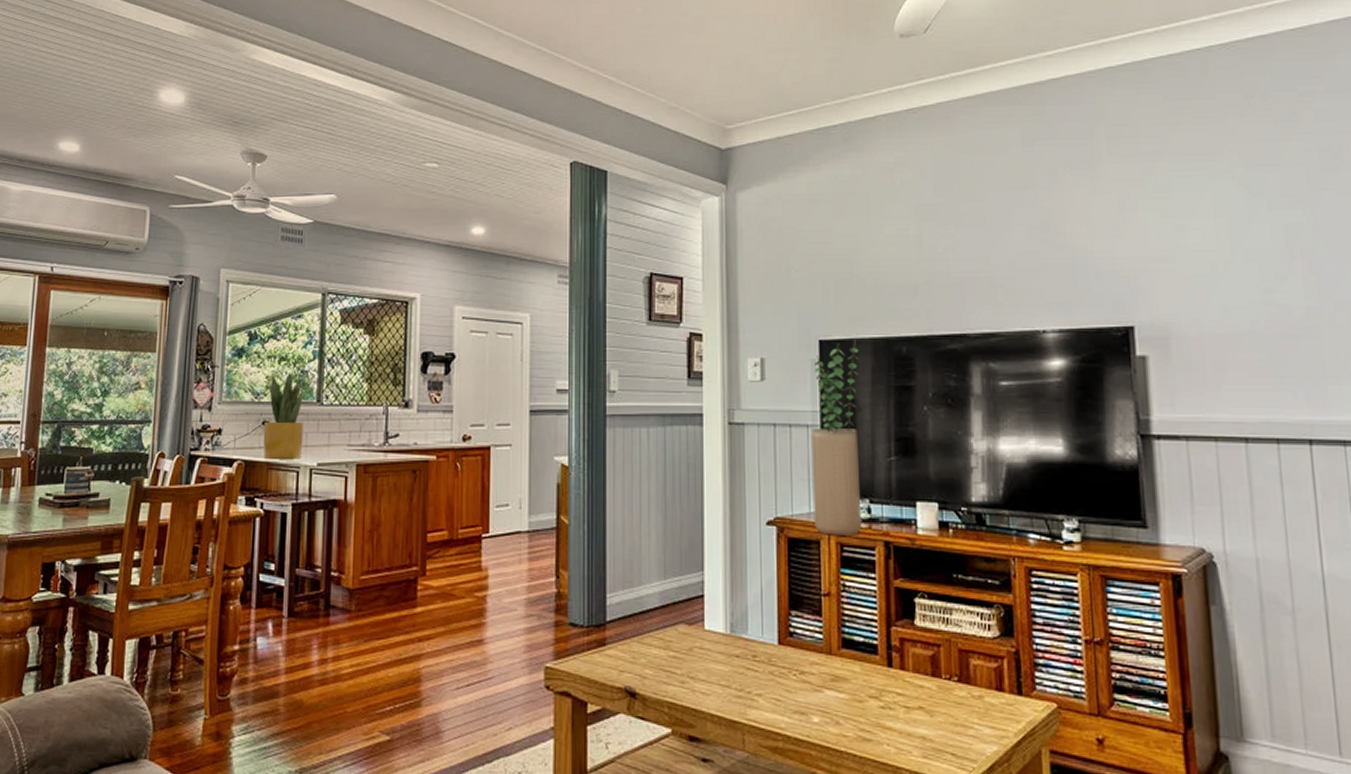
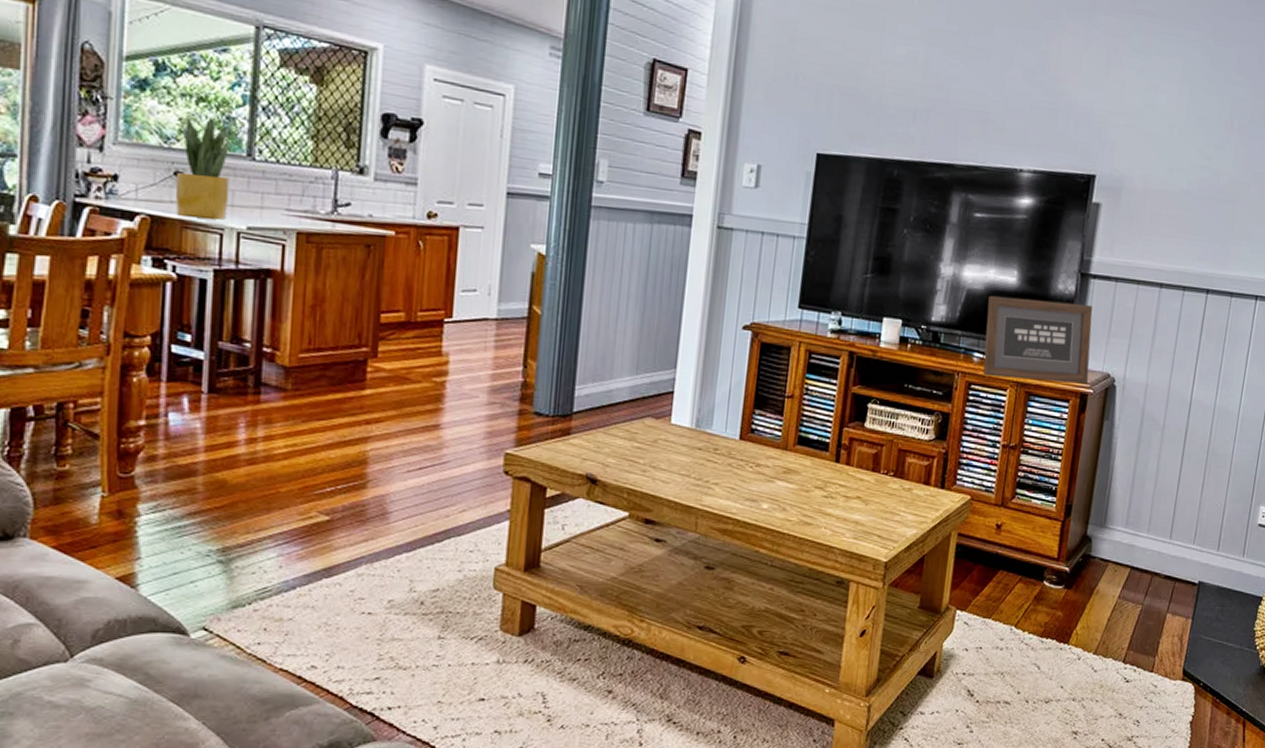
vase: present [810,338,862,536] -> none [788,156,854,345]
picture frame: none [1034,468,1177,563] -> present [983,295,1093,384]

